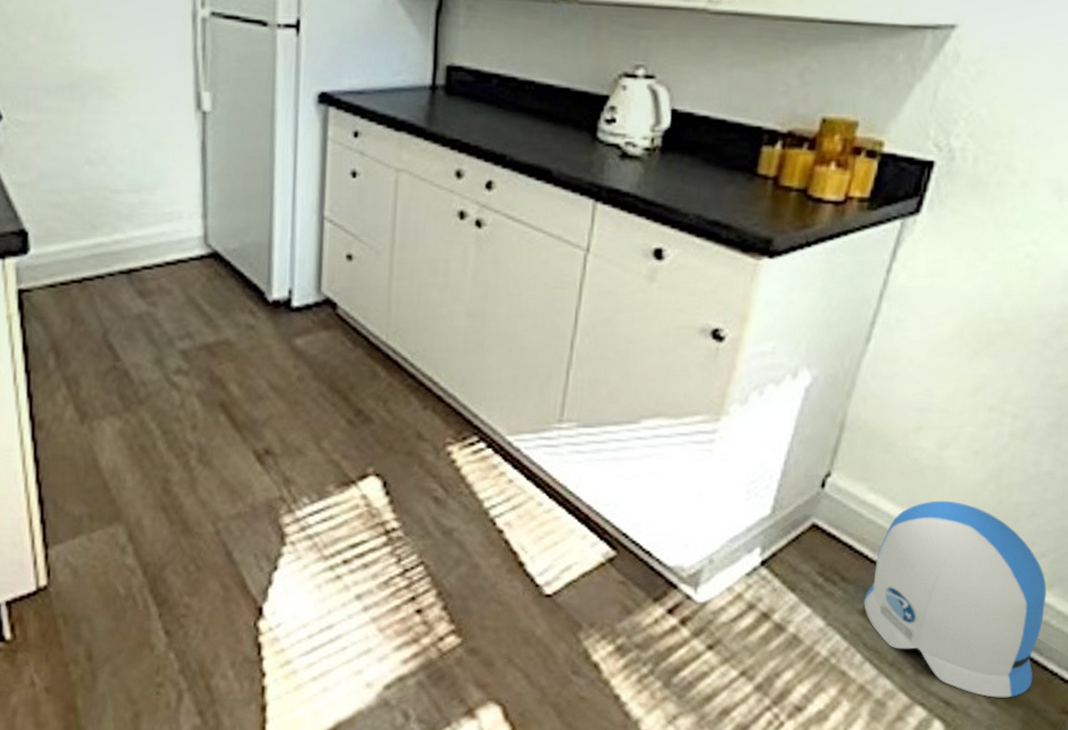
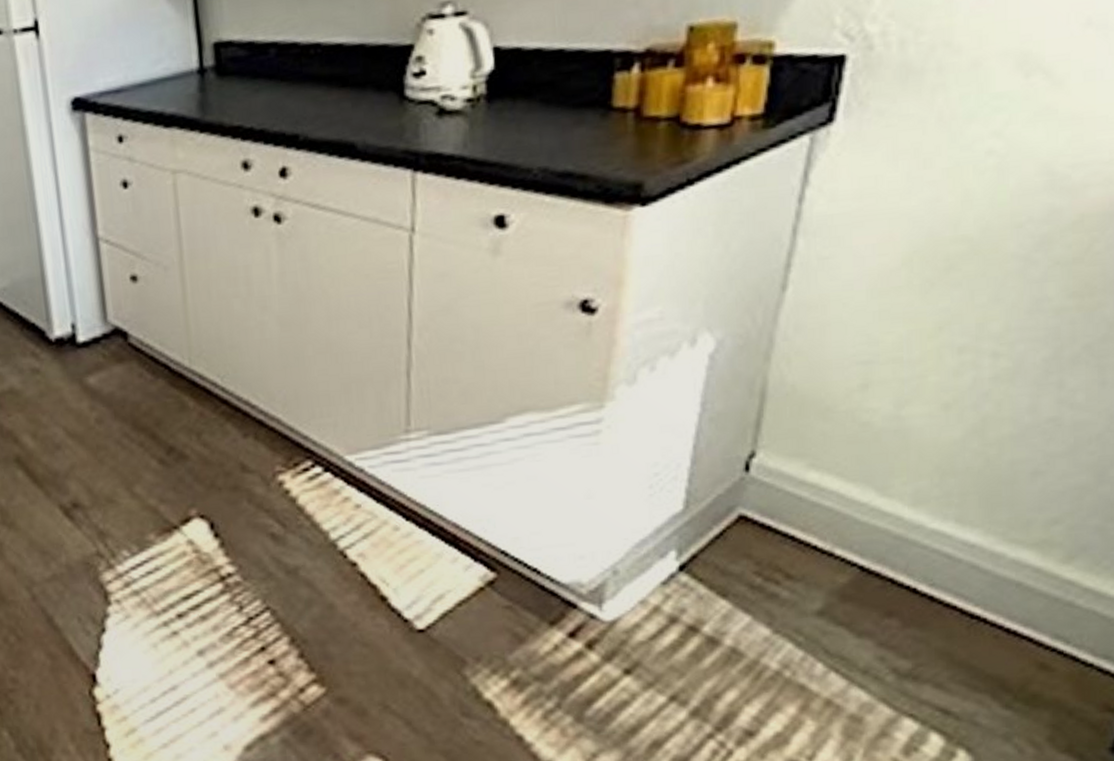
sun visor: present [863,500,1047,698] -> none [817,468,1067,700]

